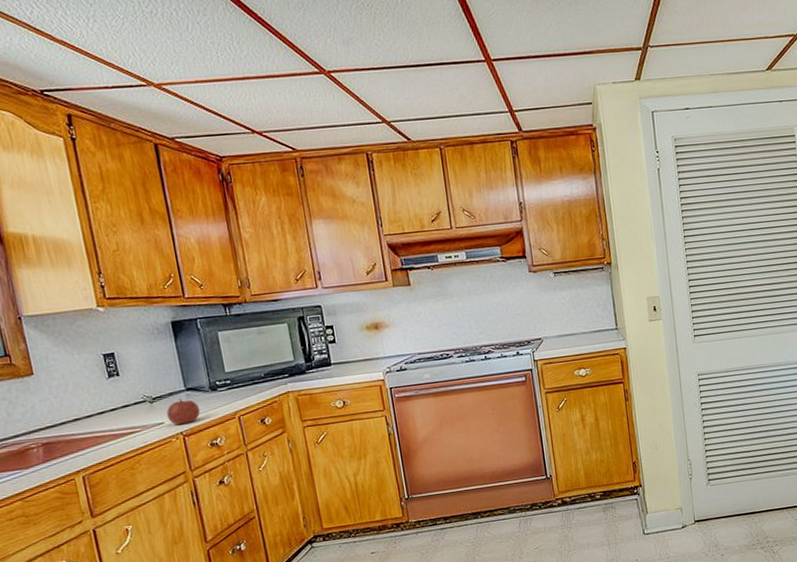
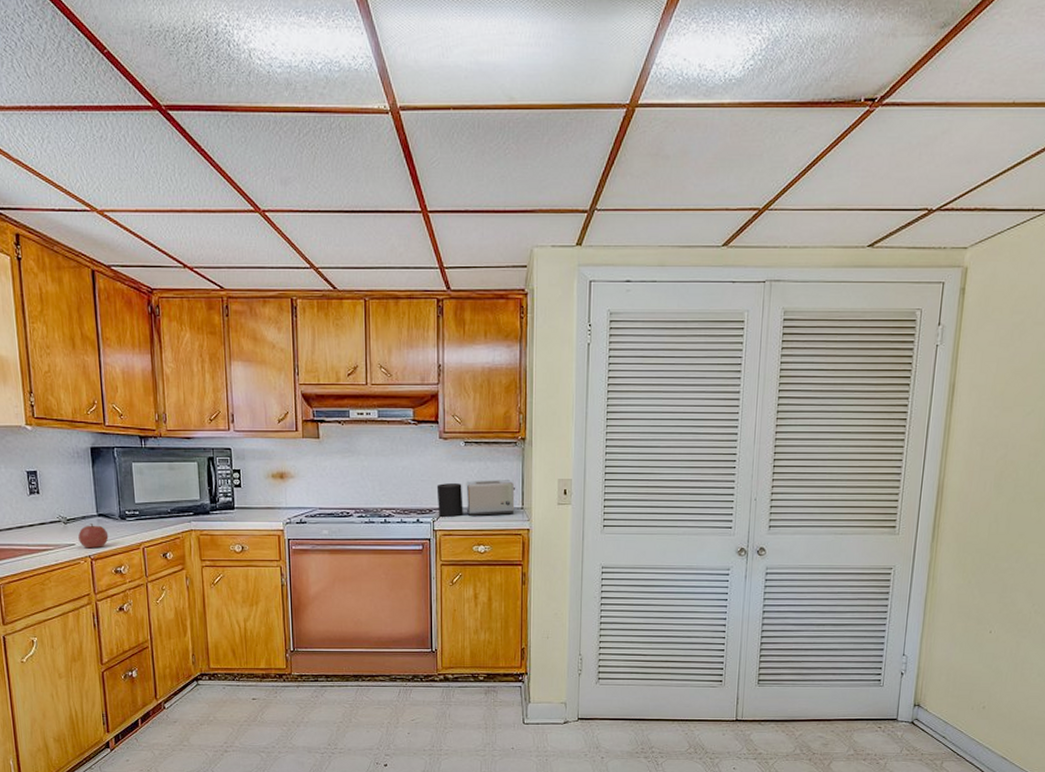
pen holder: none [532,312,561,347] -> present [436,483,463,518]
toaster: none [560,303,610,343] -> present [466,480,515,517]

